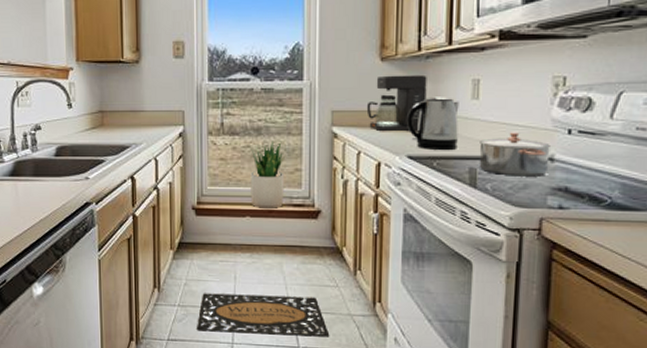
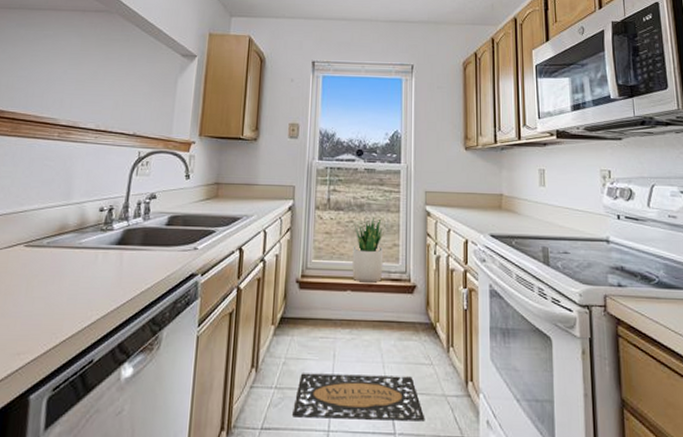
coffee maker: present [366,74,427,132] -> none [454,162,503,212]
kettle: present [406,97,459,151] -> none [487,182,531,231]
cooking pot: present [478,132,552,177] -> none [549,216,606,256]

